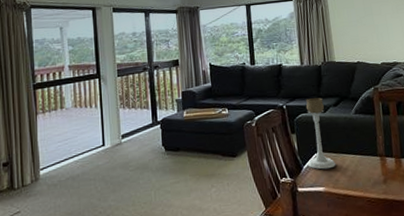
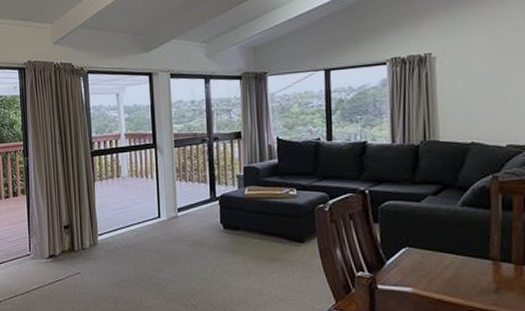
candle holder: present [305,97,336,170] -> none [391,184,430,268]

